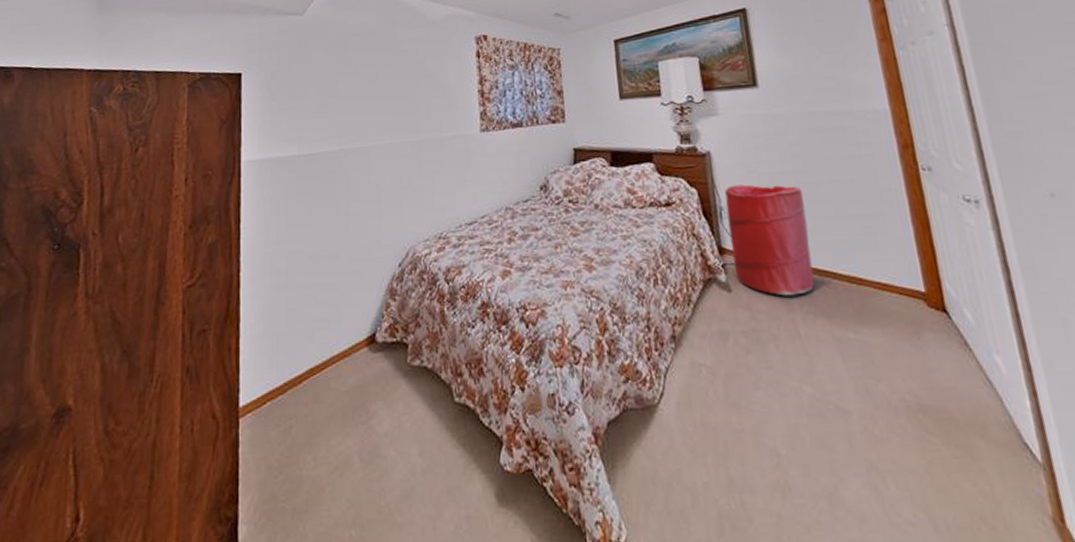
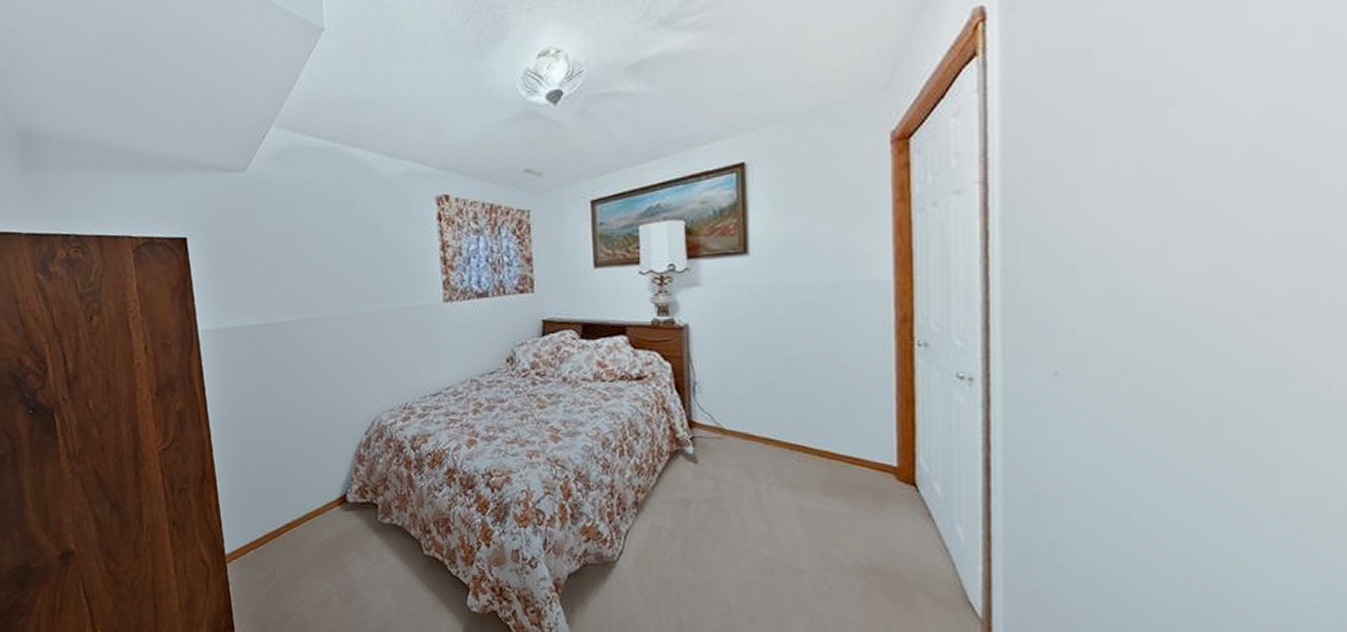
laundry hamper: present [725,184,815,296] -> none [700,359,784,468]

